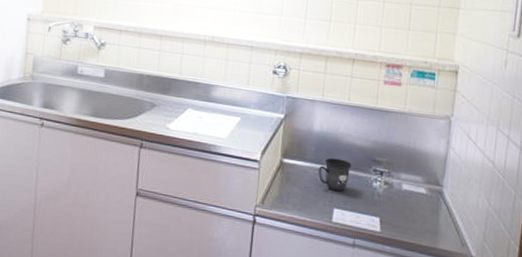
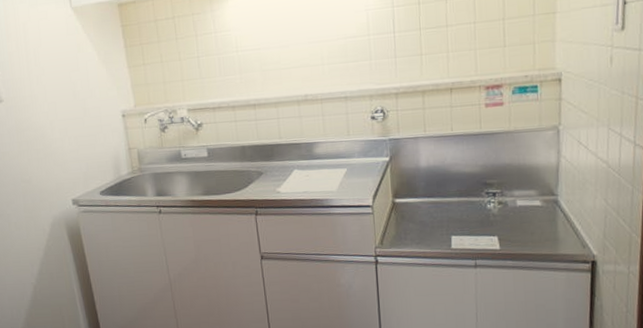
mug: present [318,158,352,192] -> none [431,188,463,220]

